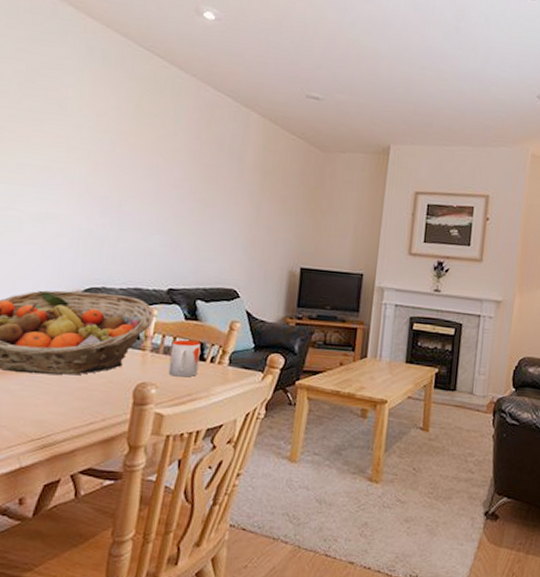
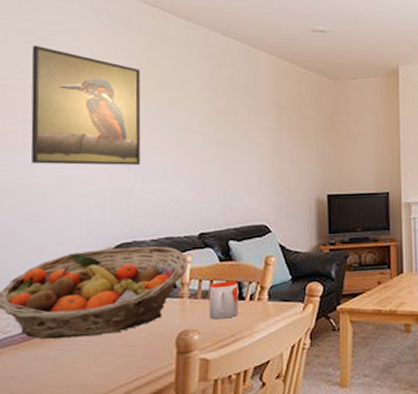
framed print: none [11,76,128,211] -> present [31,46,141,165]

